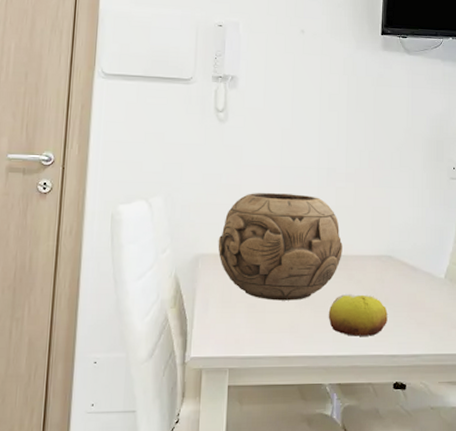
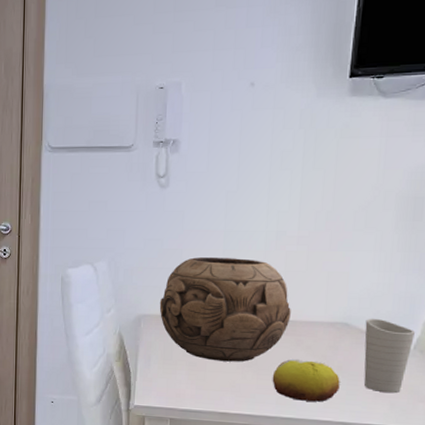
cup: none [405,250,445,322] -> present [363,318,416,394]

